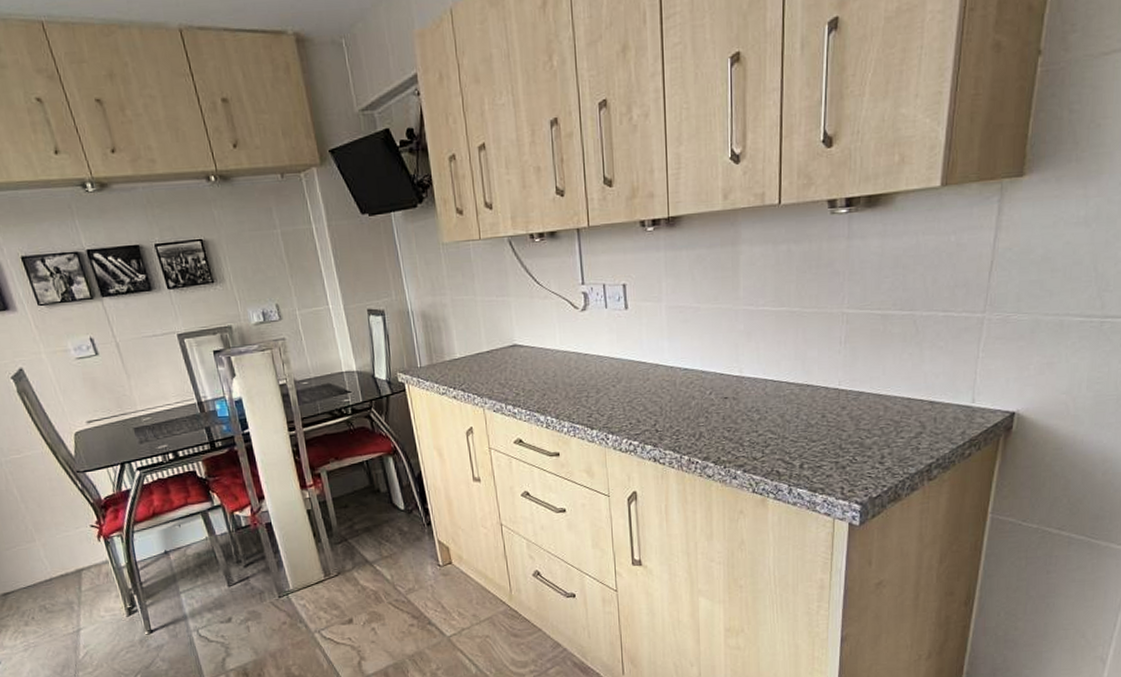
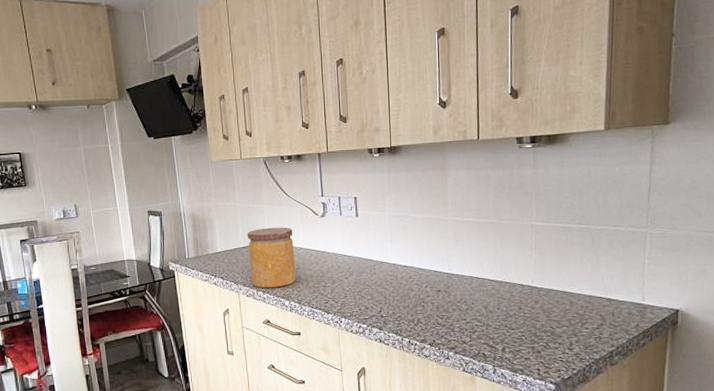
jar: none [491,324,553,401] -> present [247,227,296,288]

